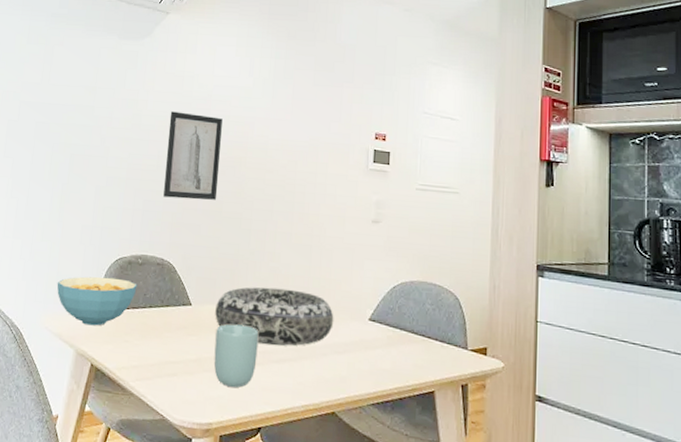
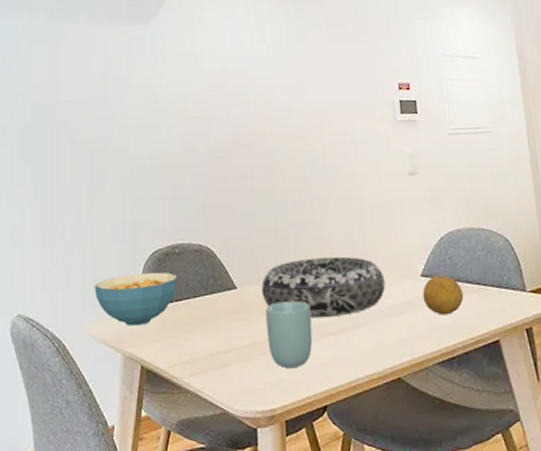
wall art: present [163,111,223,200] -> none [186,90,247,181]
fruit: none [367,321,407,361] -> present [422,275,464,315]

